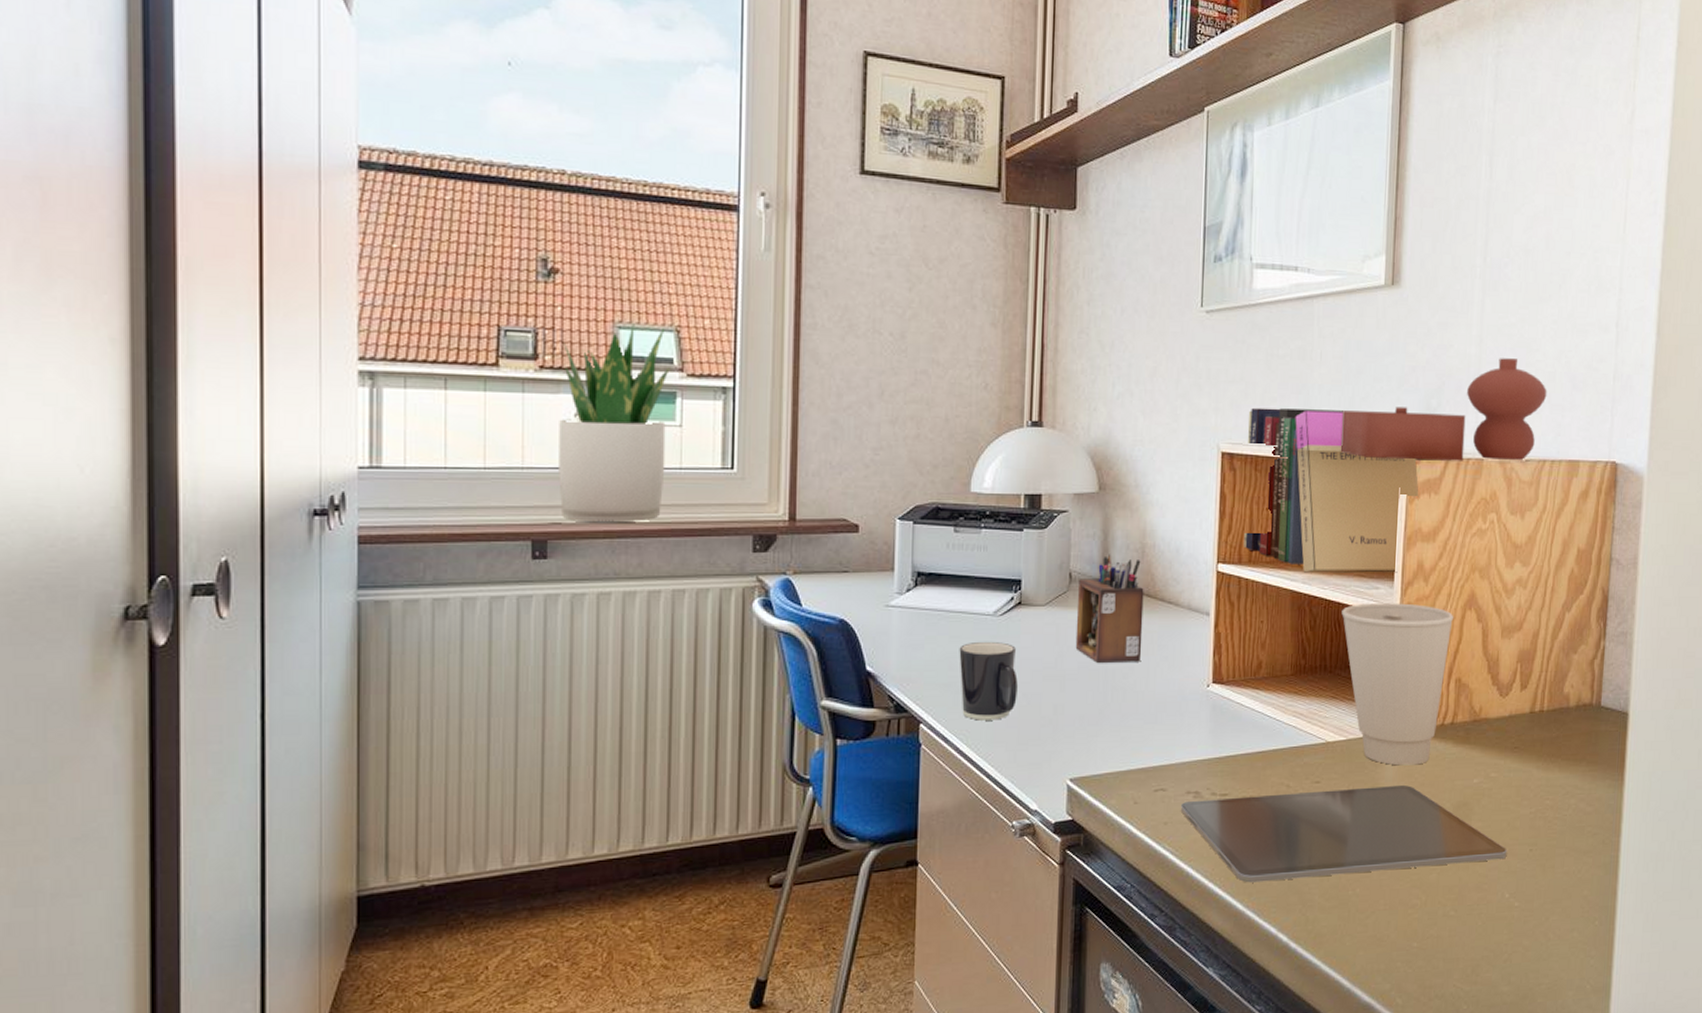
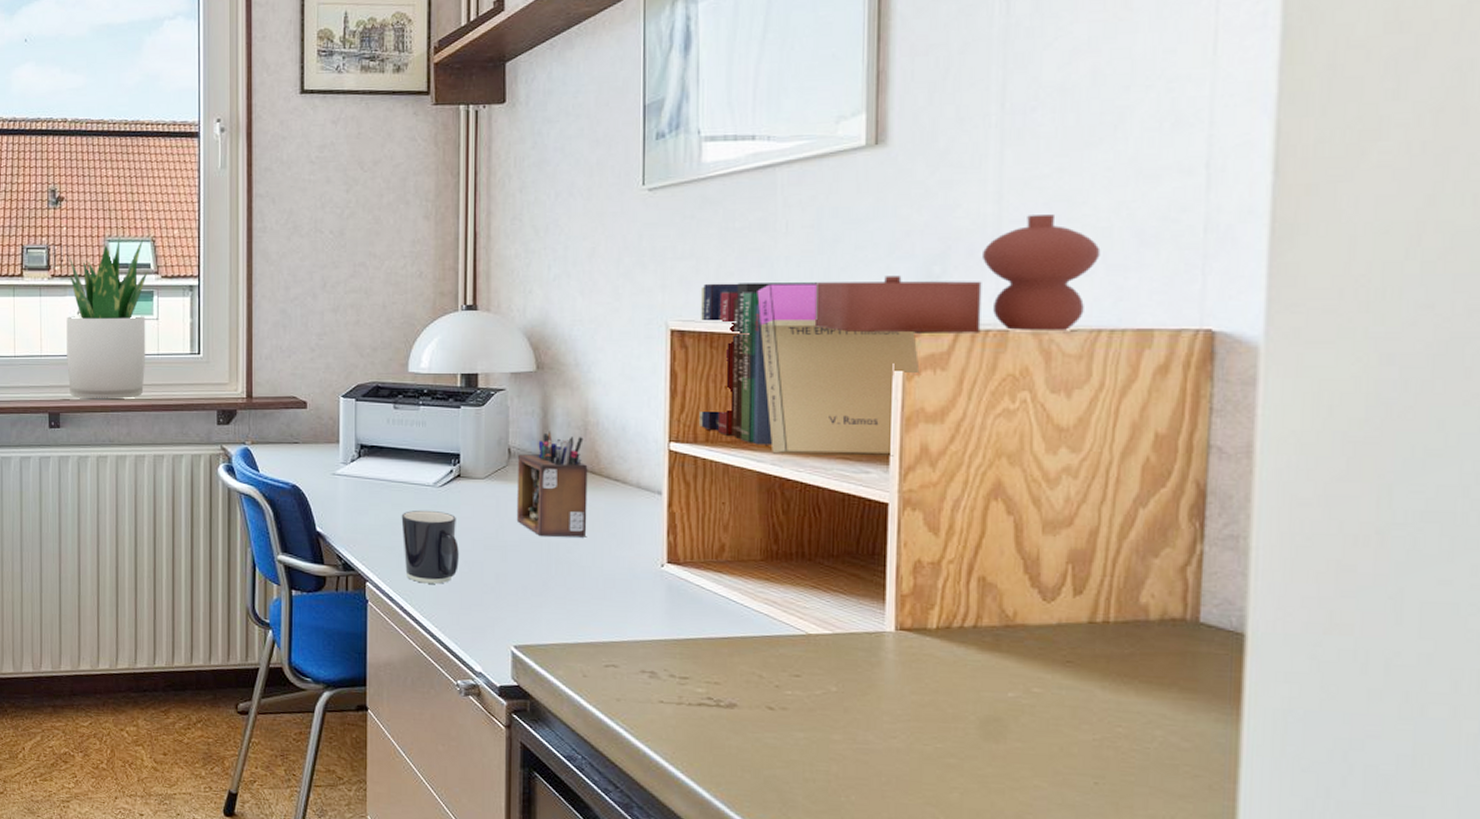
tablet: present [1180,784,1507,883] -> none [634,680,1060,789]
cup: present [1341,603,1454,766] -> none [822,488,974,669]

